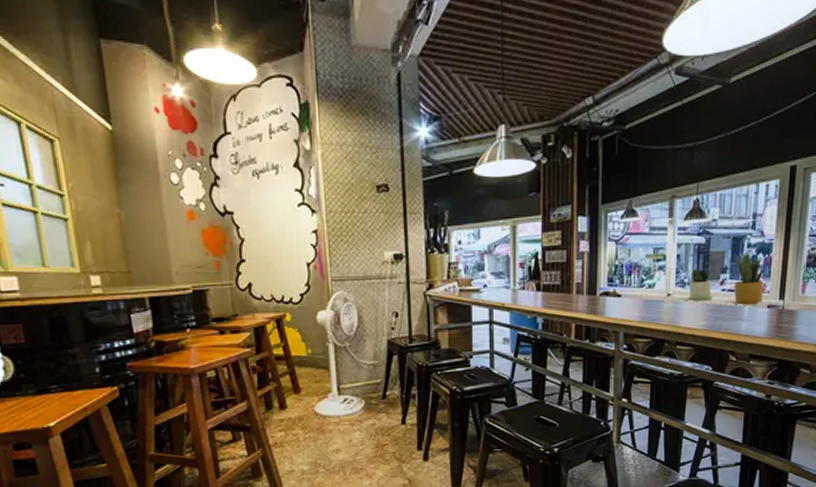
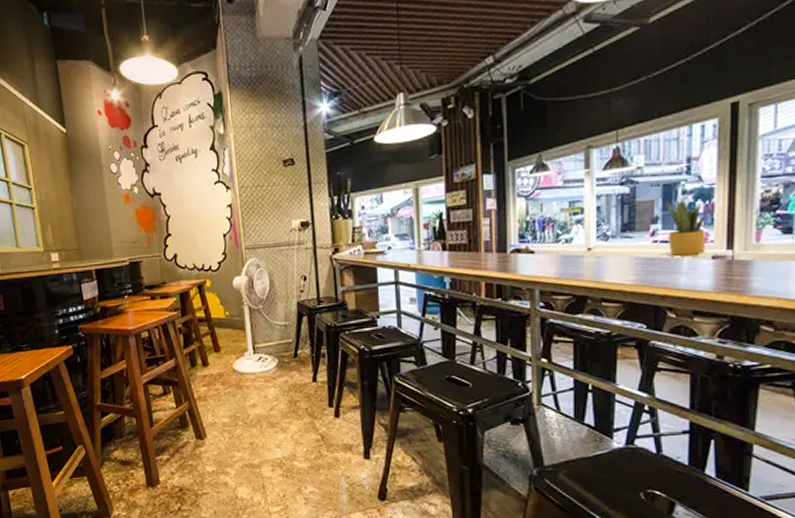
planter: present [688,268,713,300] -> none [612,219,643,254]

